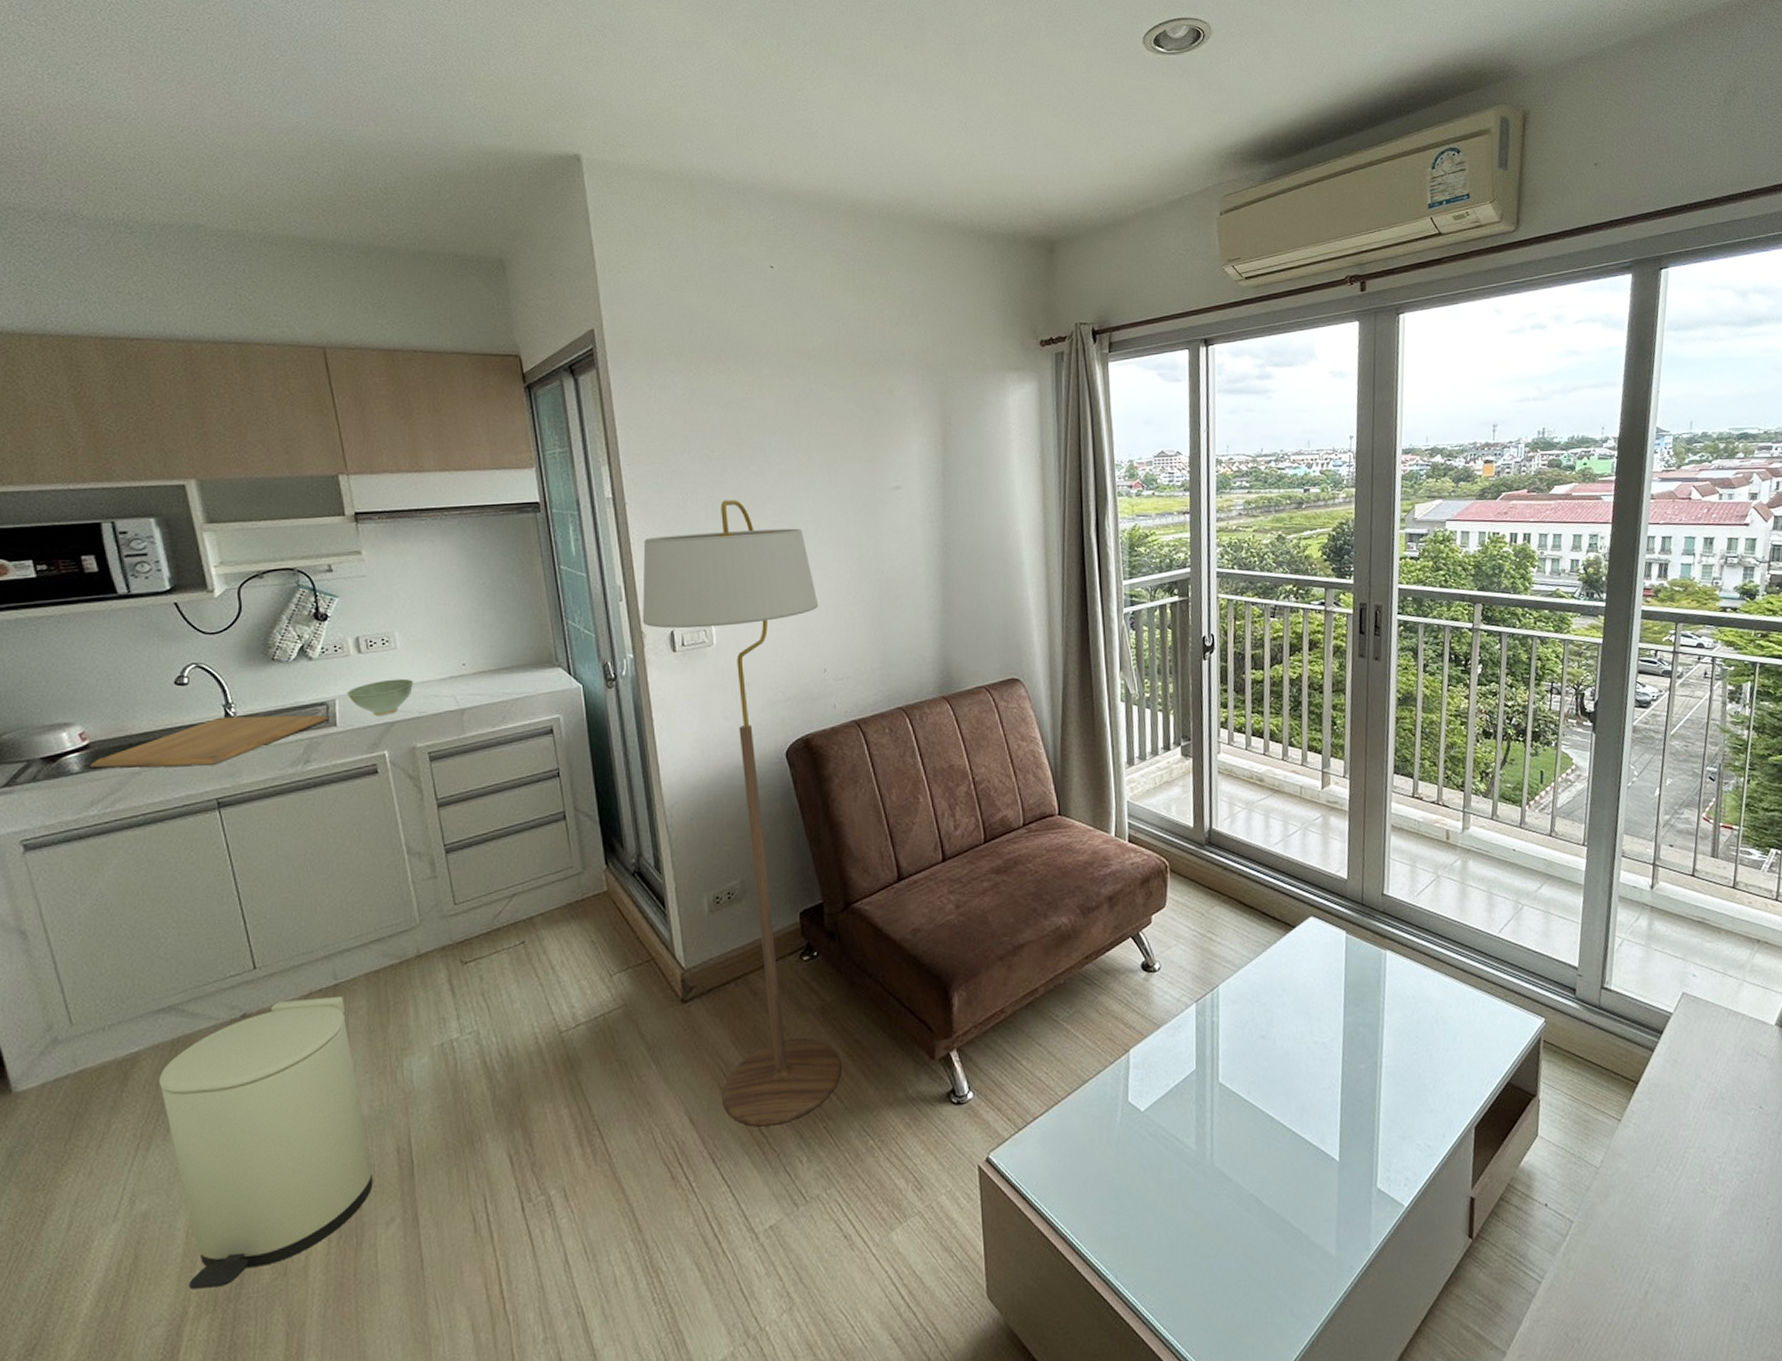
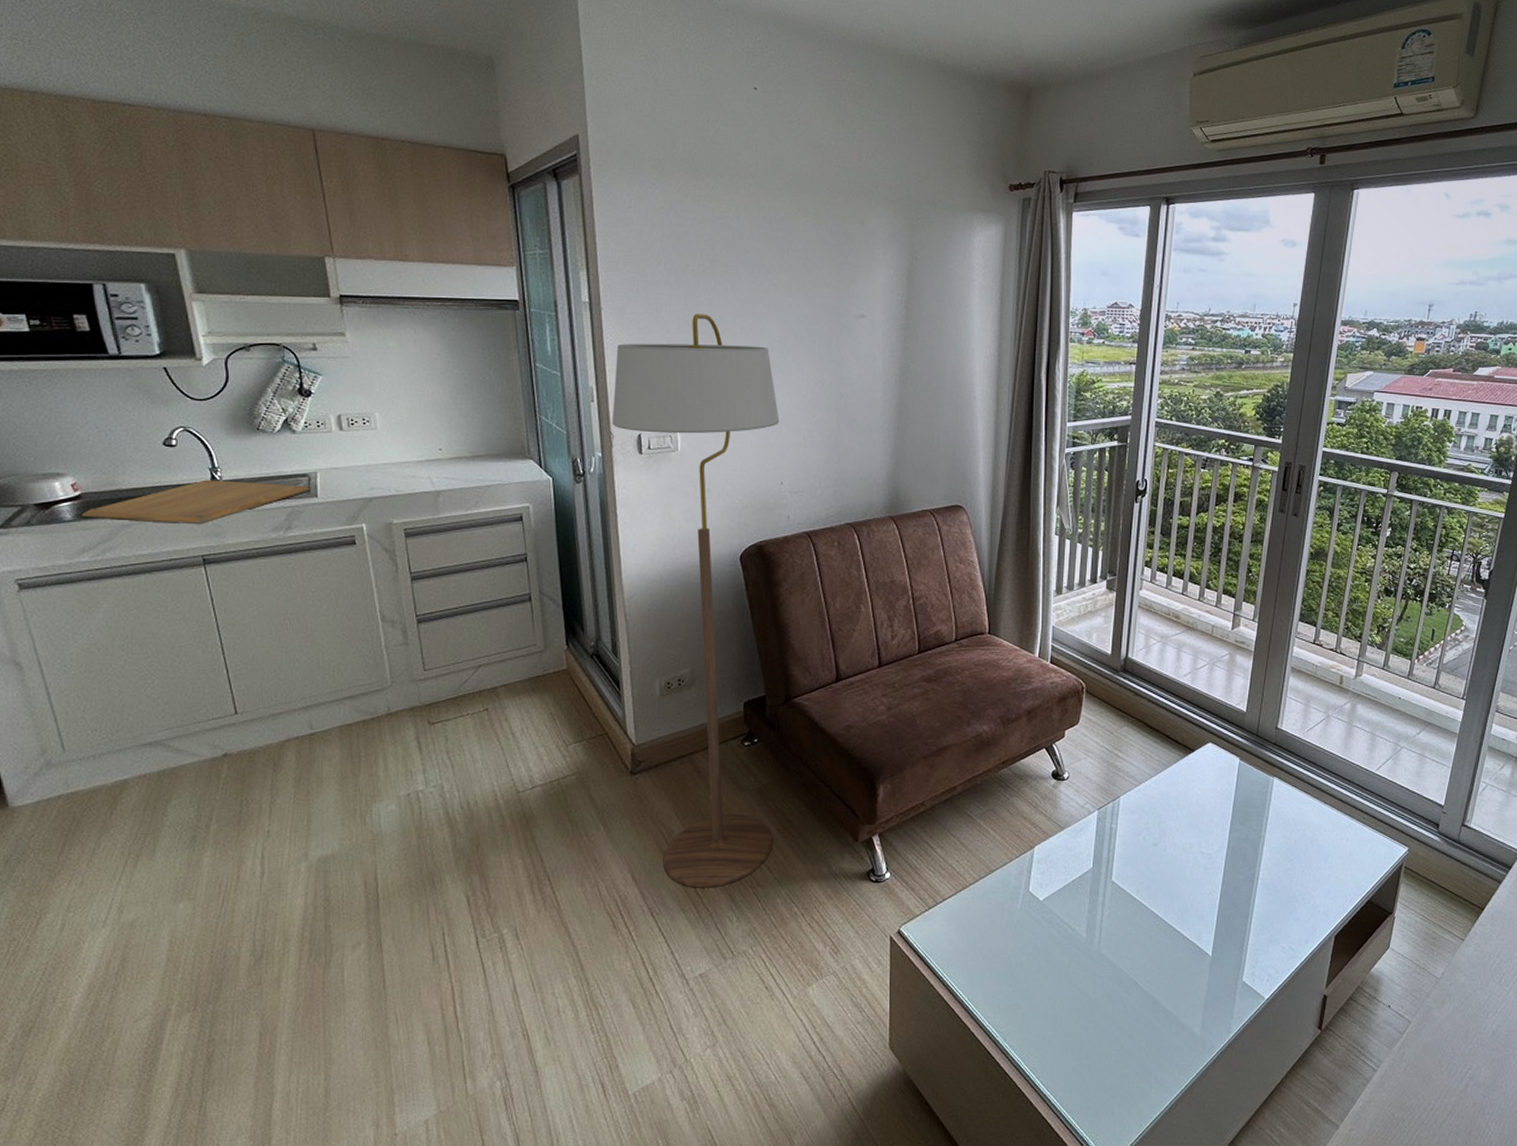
pedal bin: present [158,996,373,1290] -> none [145,745,342,990]
bowl: present [347,678,414,715] -> none [328,457,393,490]

